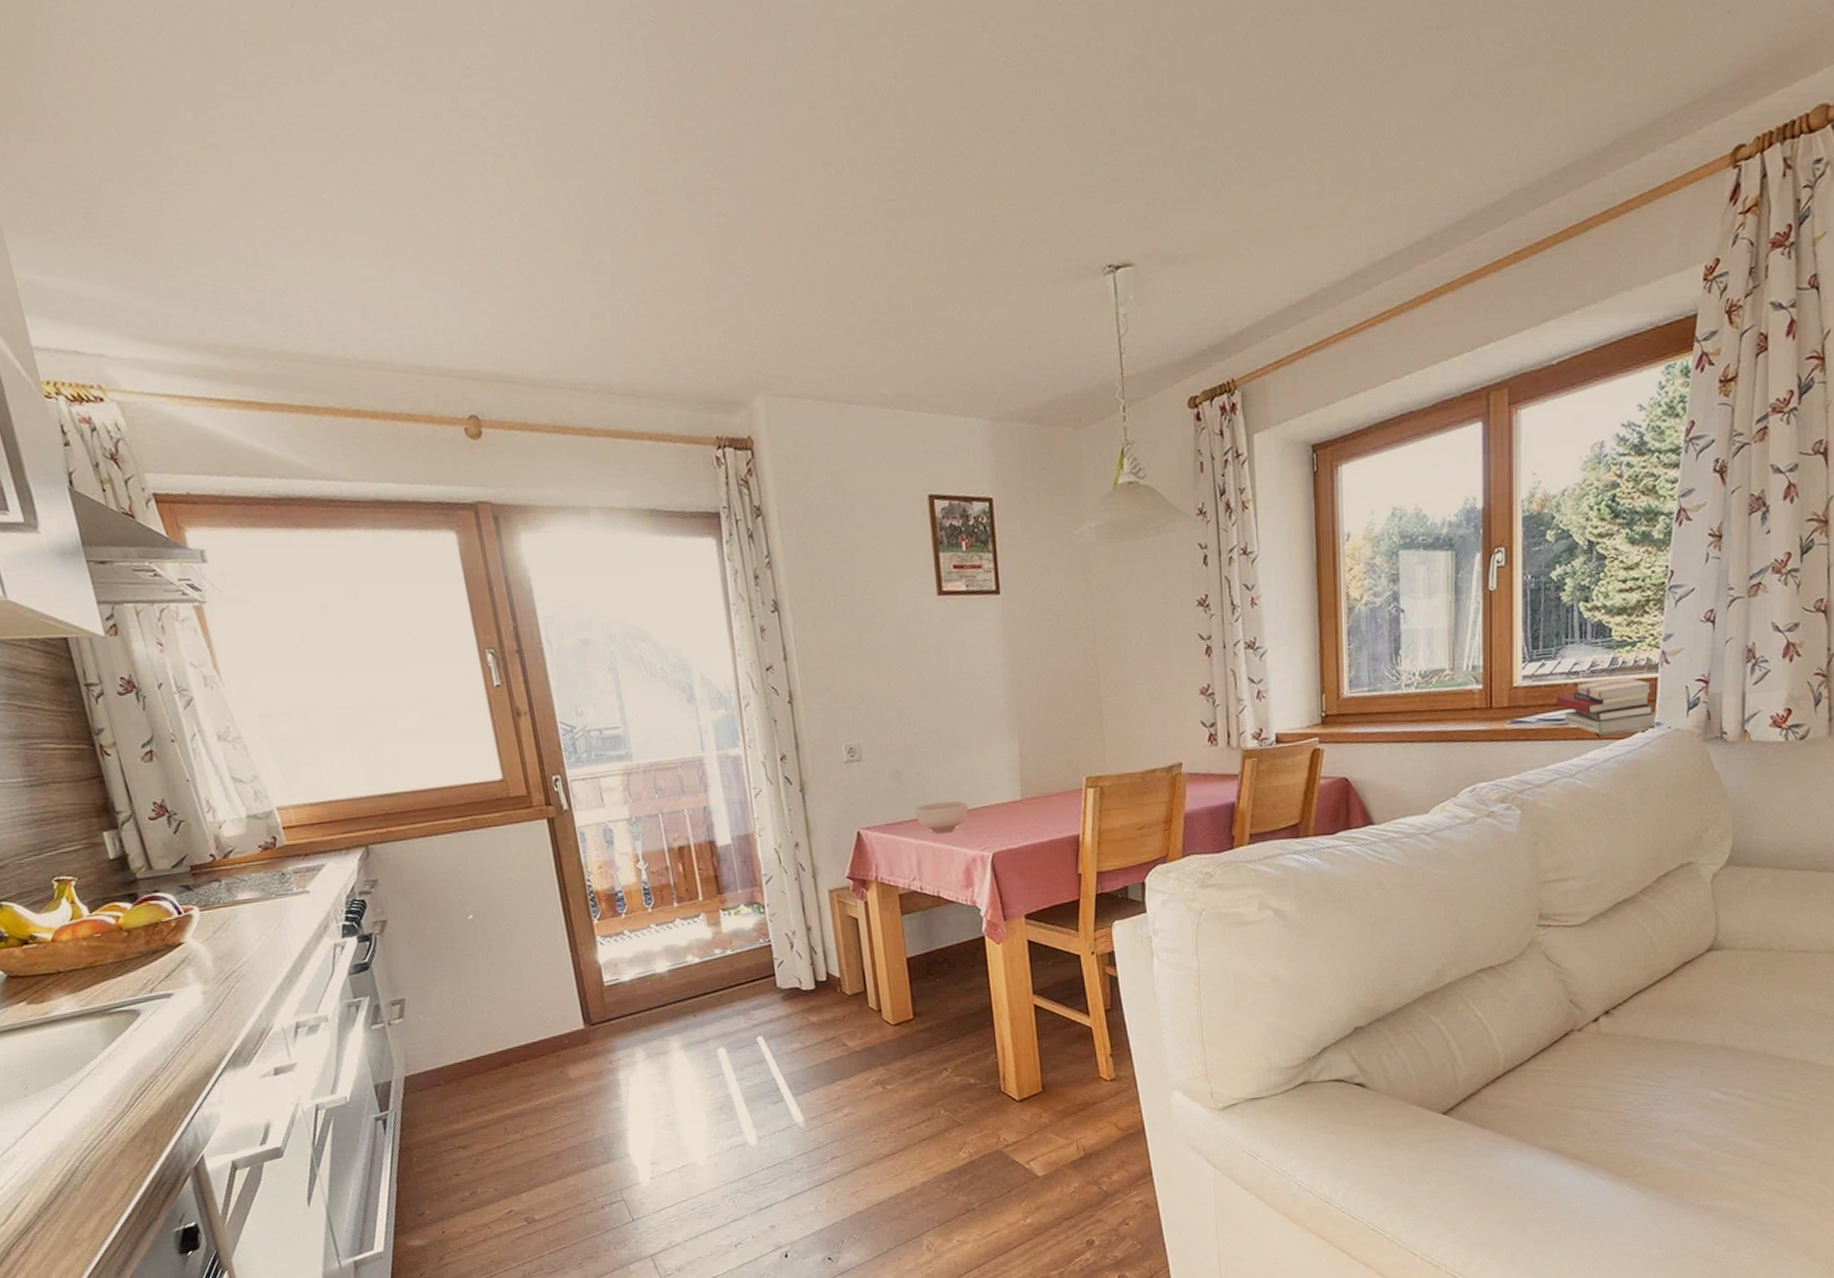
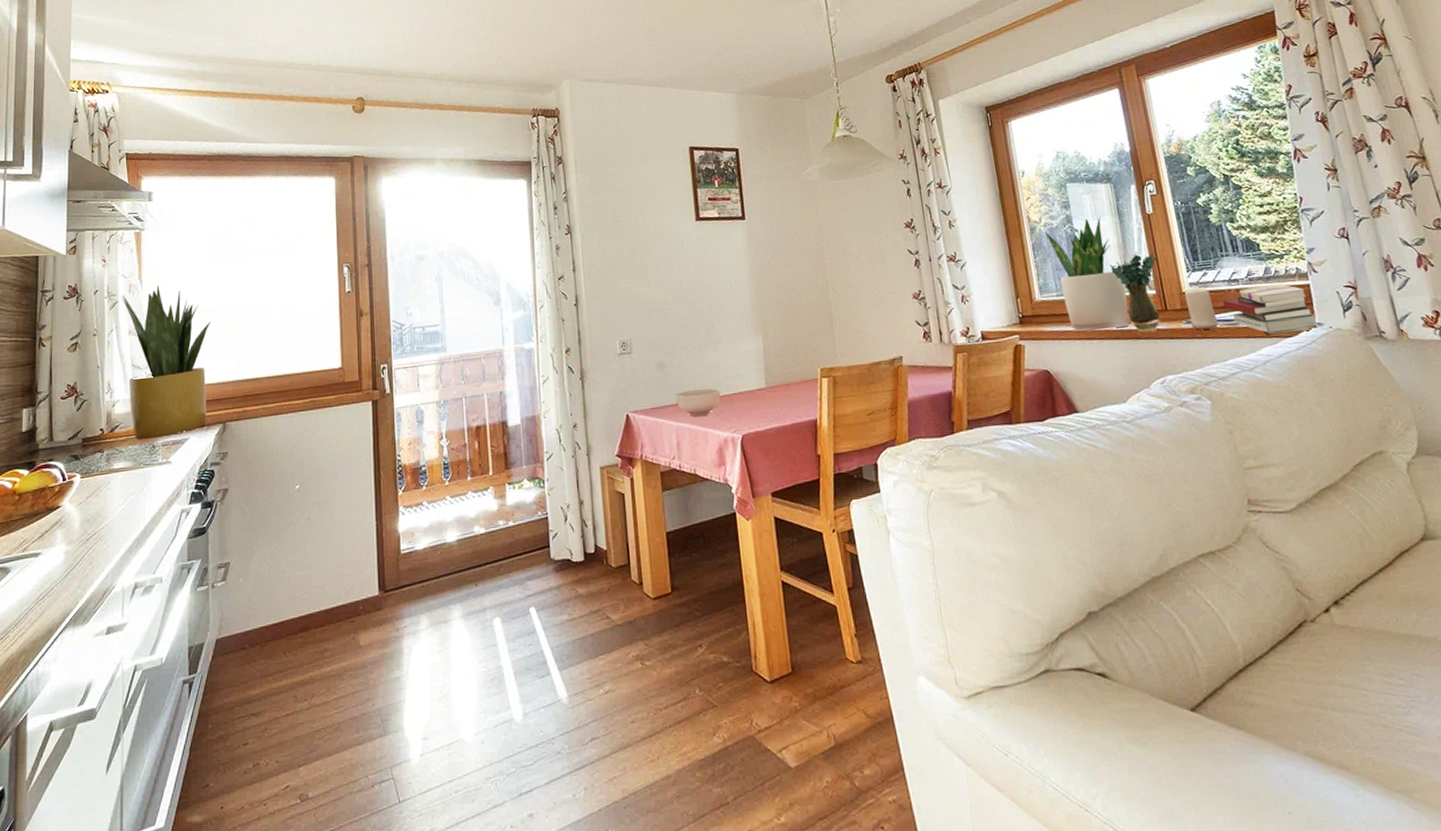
planter: none [195,677,343,866] -> present [121,285,210,440]
planter: none [1366,594,1449,733] -> present [1045,217,1130,331]
vase: none [1435,637,1491,734] -> present [1110,251,1160,333]
candle: none [1515,682,1547,731] -> present [1184,288,1219,330]

